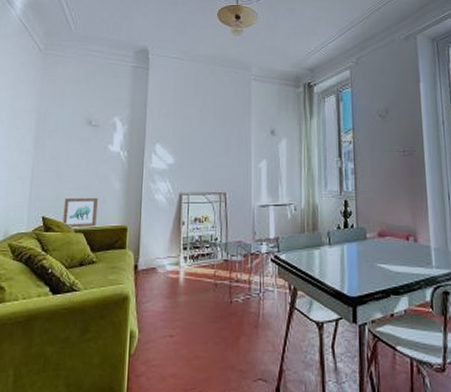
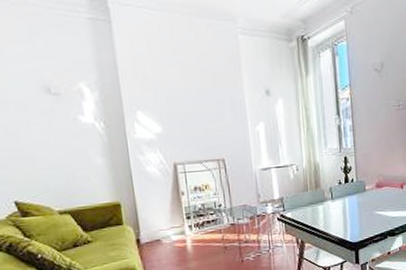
wall art: present [63,197,98,228] -> none [37,175,84,211]

